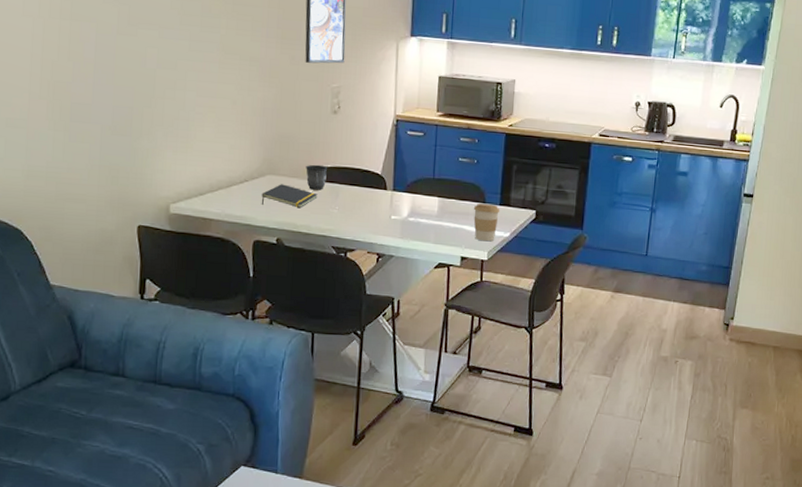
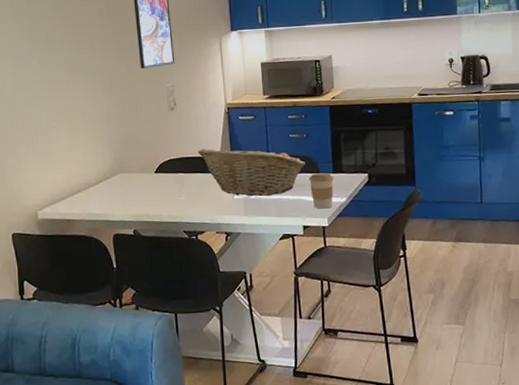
notepad: present [261,184,318,209] -> none [116,180,166,201]
mug: present [306,164,327,190] -> none [152,158,171,182]
fruit basket: none [358,160,472,220] -> present [198,146,305,196]

